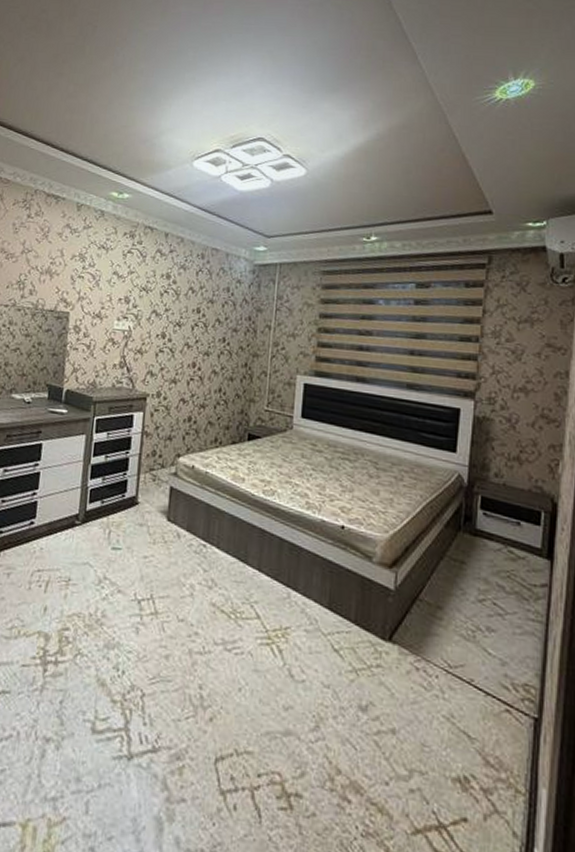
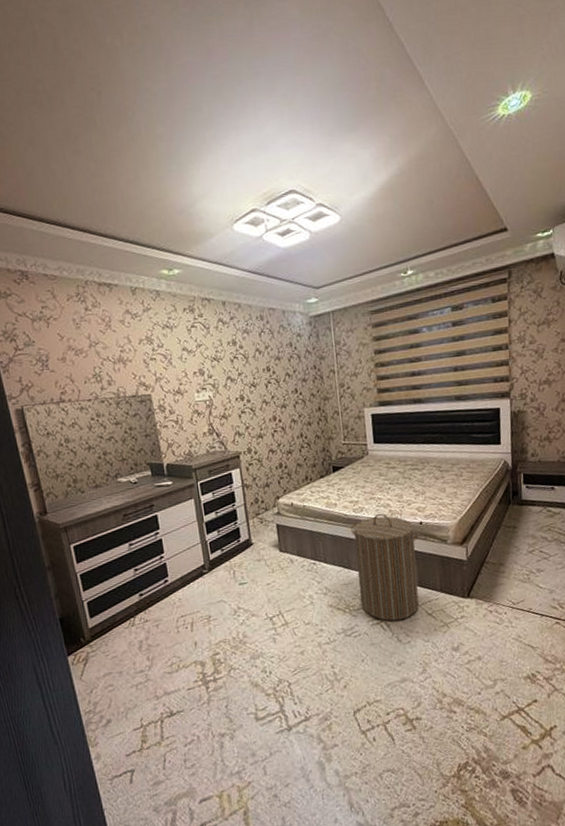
laundry hamper: none [251,502,340,648] -> present [351,513,421,621]

